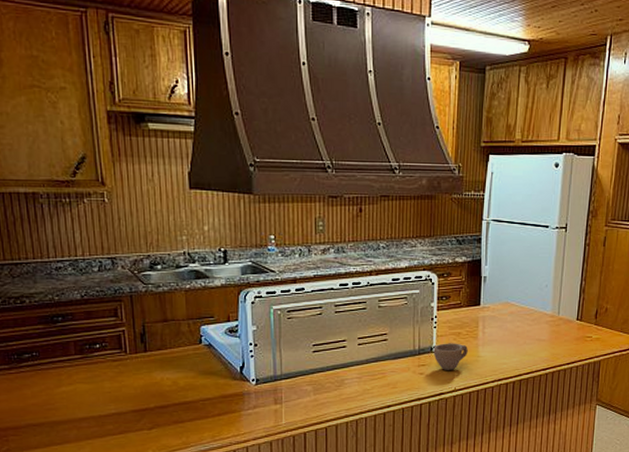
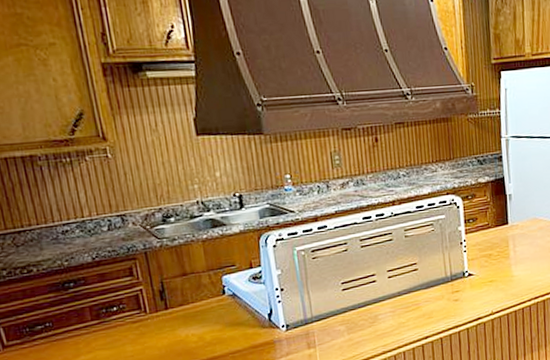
cup: present [433,343,468,370] -> none [465,265,501,294]

